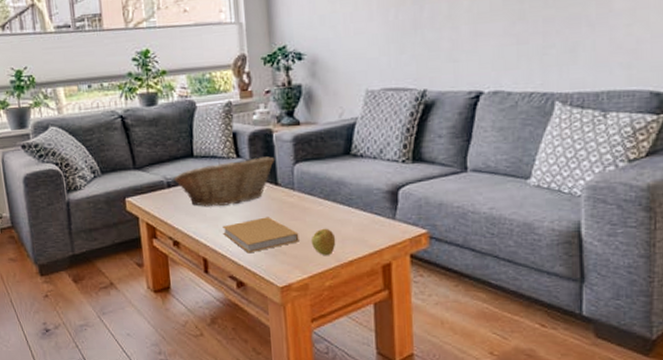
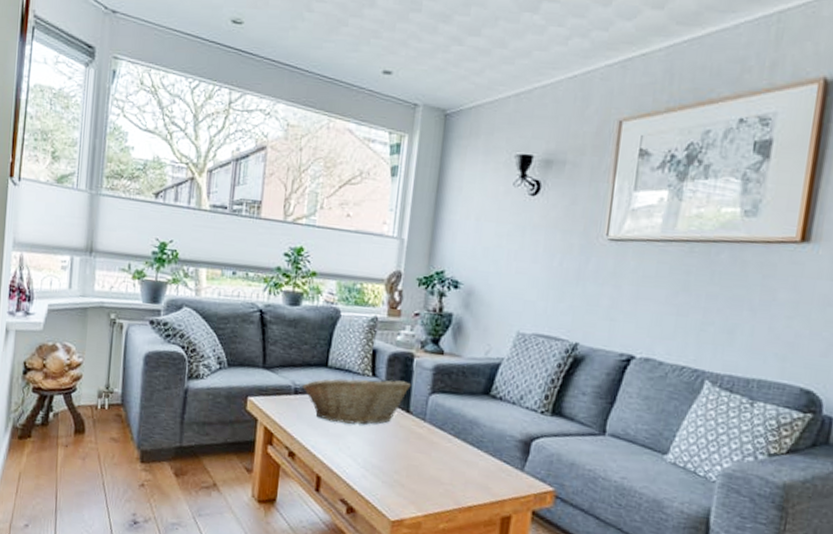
book: present [222,217,299,254] -> none [343,443,422,480]
apple: present [311,228,336,255] -> none [432,466,459,496]

